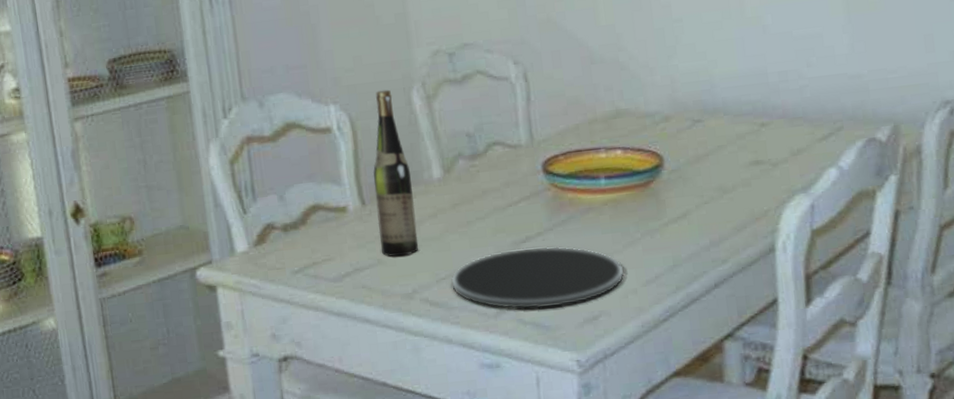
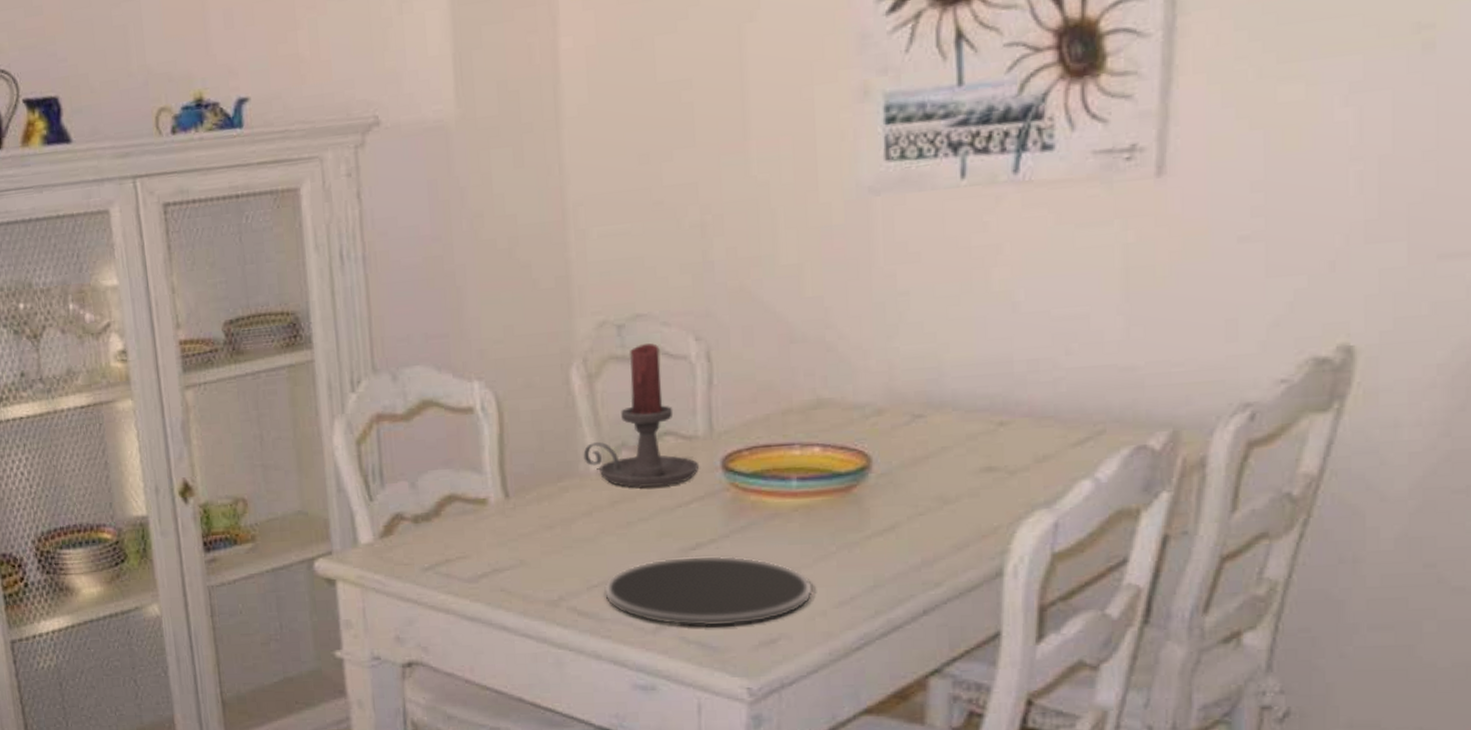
wine bottle: present [373,89,418,257] -> none [520,365,568,558]
candle holder: none [426,68,525,191] -> present [583,343,700,488]

